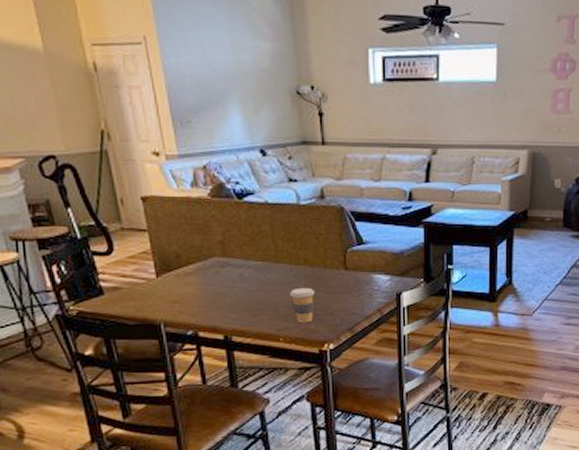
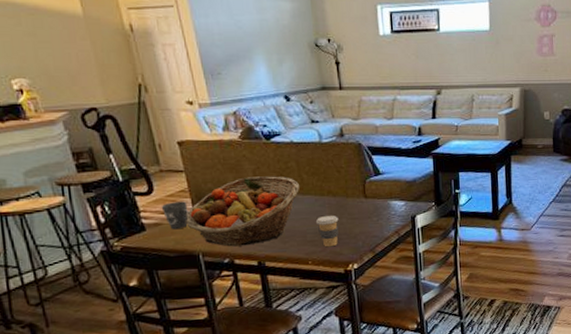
mug: none [121,264,151,295] -> present [161,201,189,230]
fruit basket: none [147,240,273,317] -> present [186,176,299,247]

